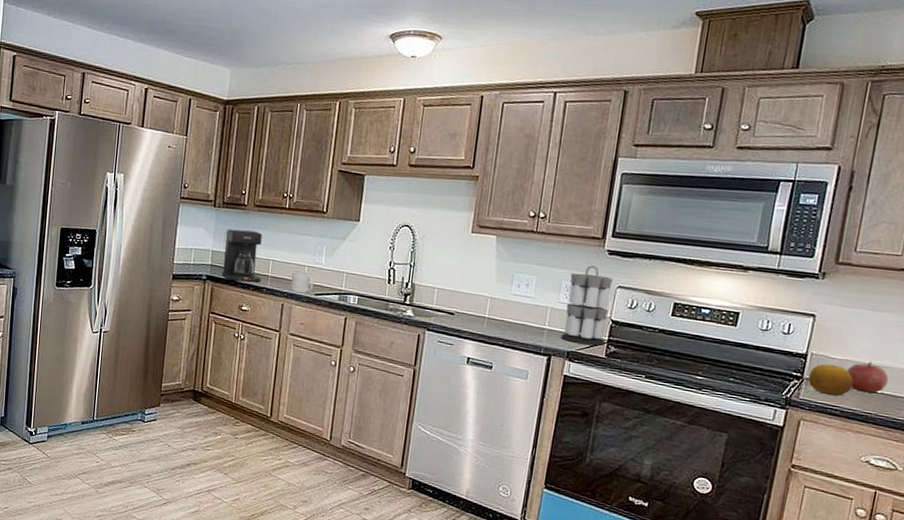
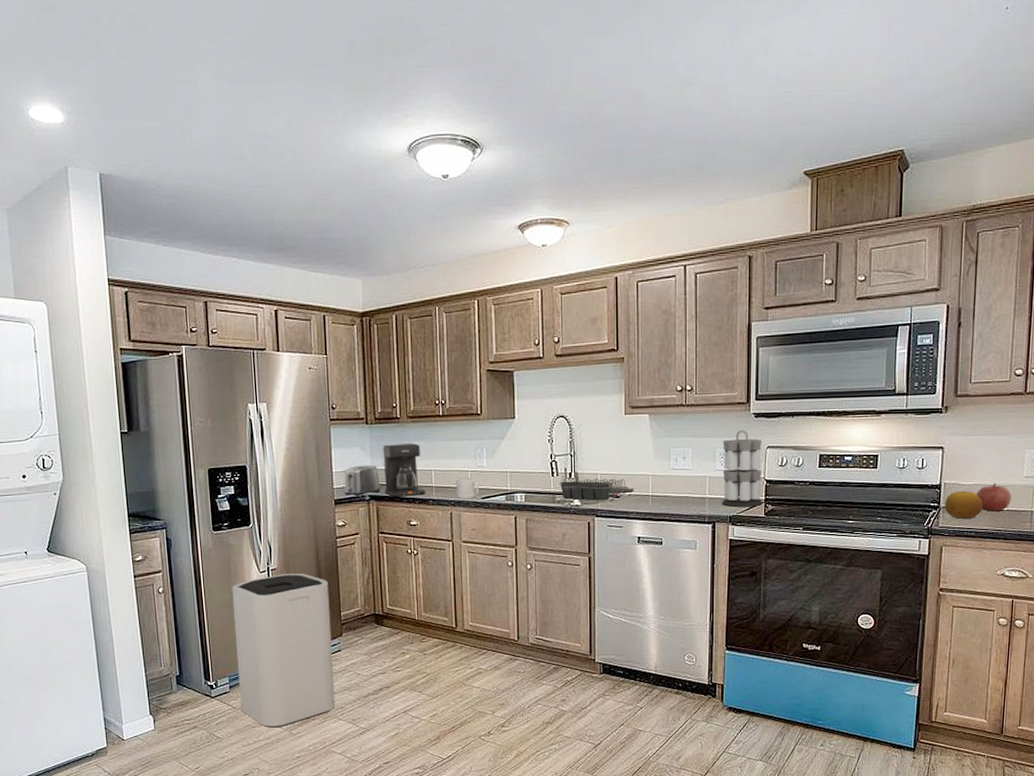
trash can: none [54,337,155,484] -> present [232,573,336,728]
toaster: none [183,245,219,275] -> present [344,465,381,497]
dish rack: none [394,290,472,318] -> present [559,478,635,502]

